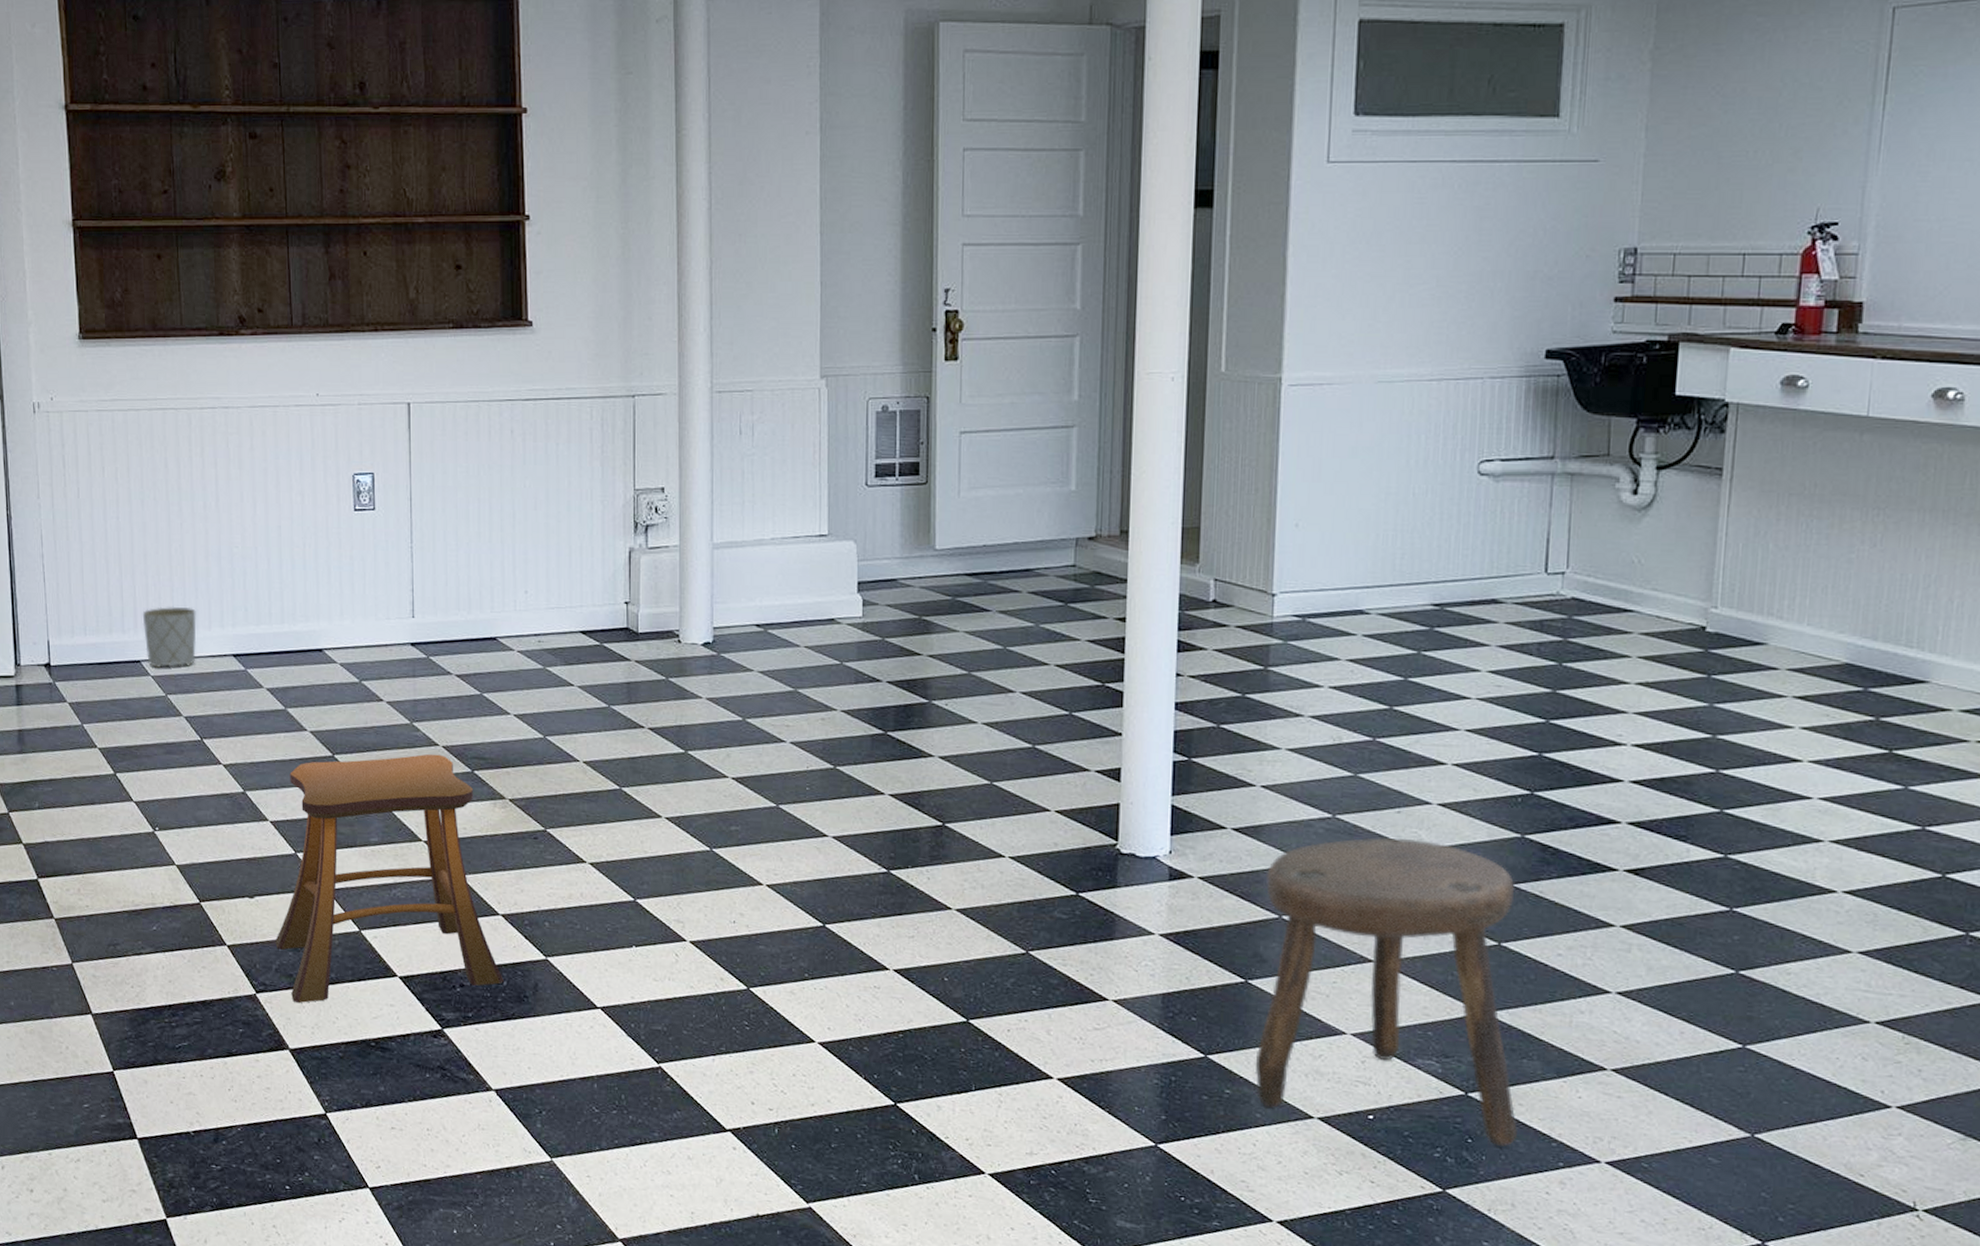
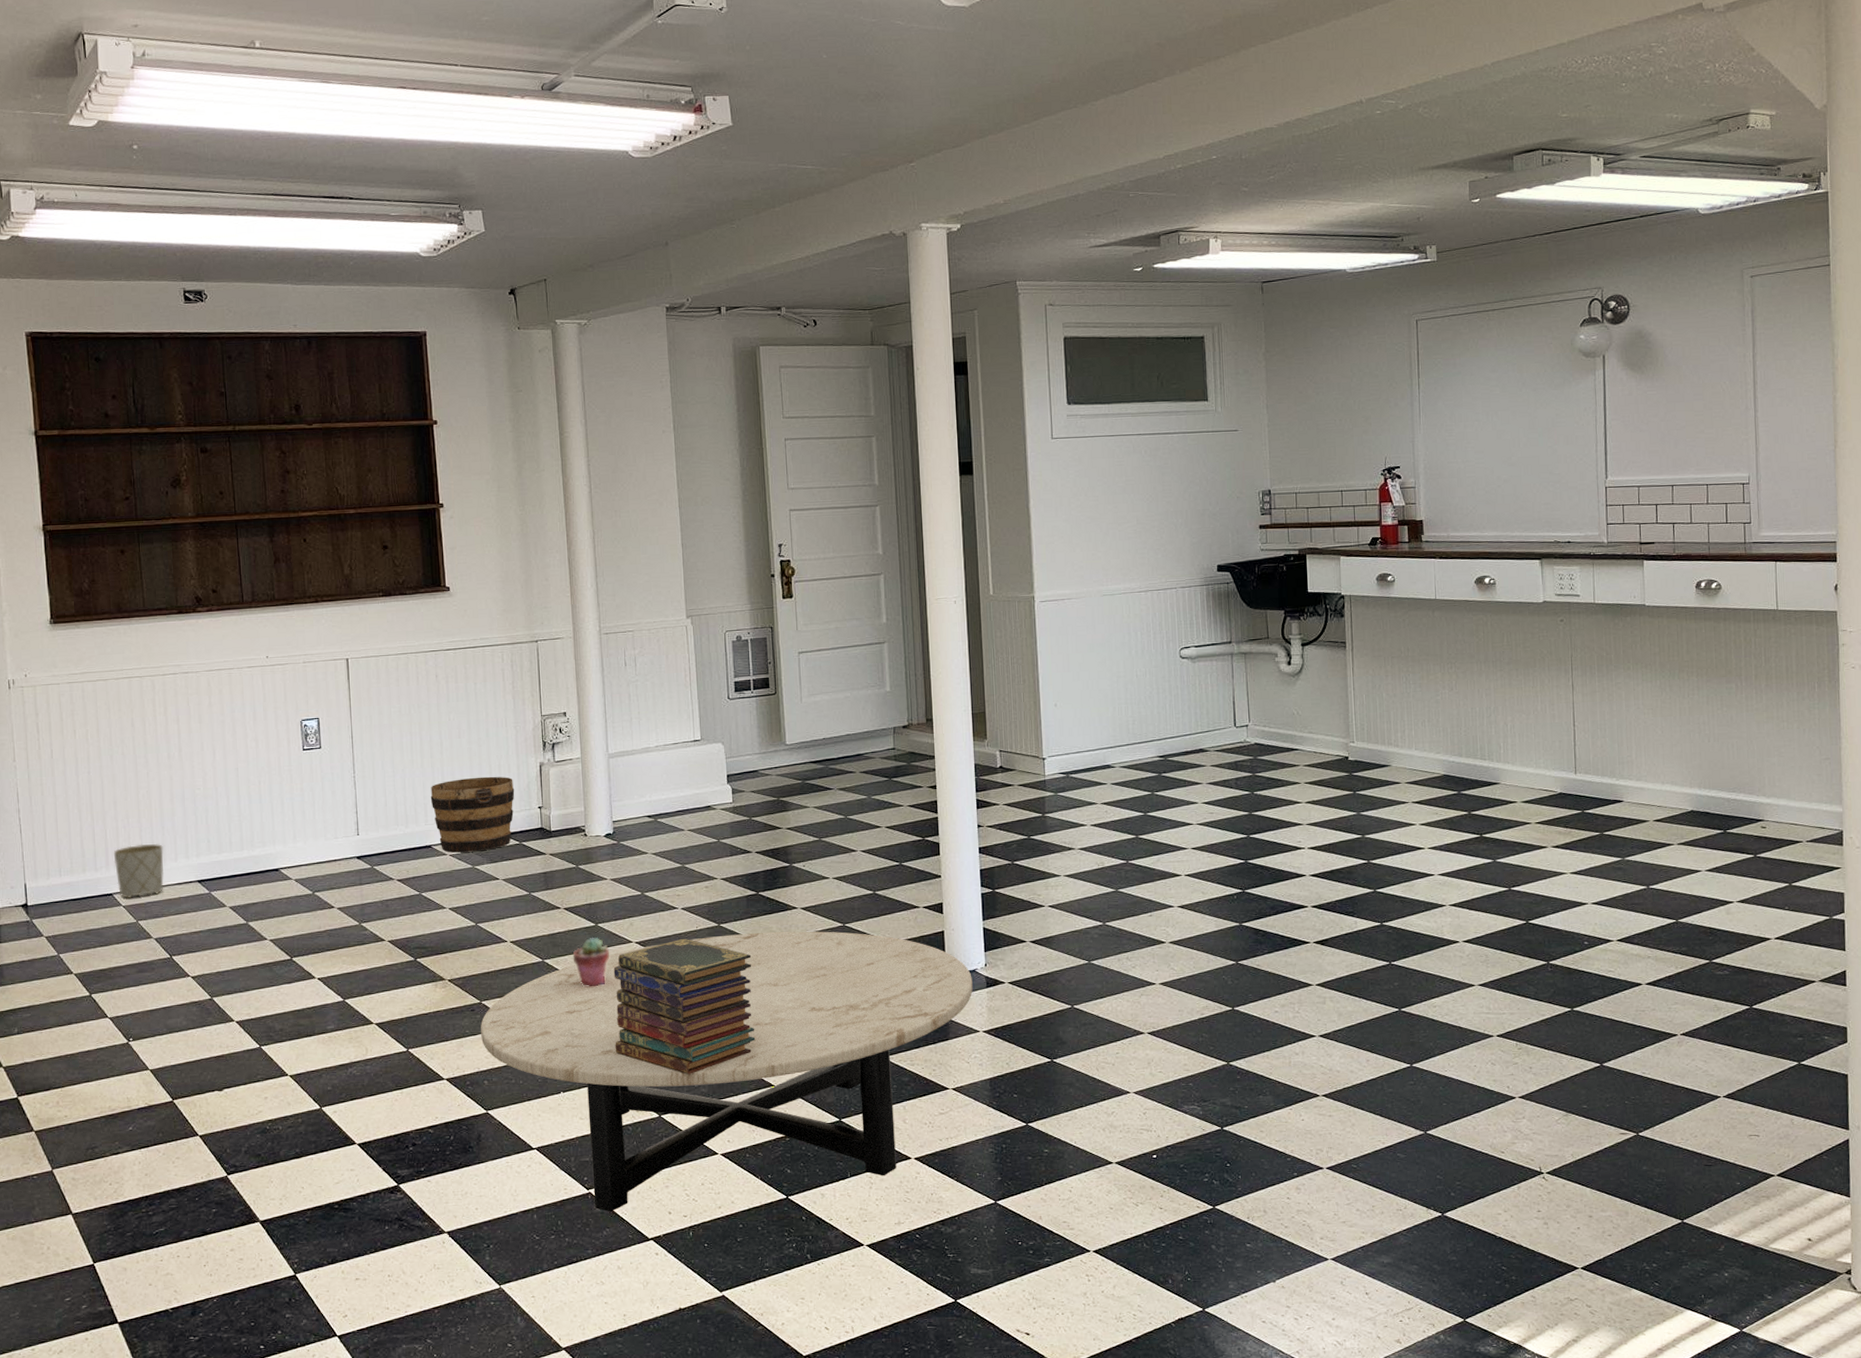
stool: present [275,753,504,1004] -> none [244,948,451,1179]
bucket: none [498,559,598,650] -> present [430,776,515,853]
coffee table: none [544,780,1151,1094] -> present [481,931,973,1212]
potted succulent: none [655,766,699,827] -> present [572,937,609,988]
book stack: none [700,778,873,944] -> present [613,938,756,1074]
stool: present [1254,838,1517,1146] -> none [1058,934,1262,1166]

